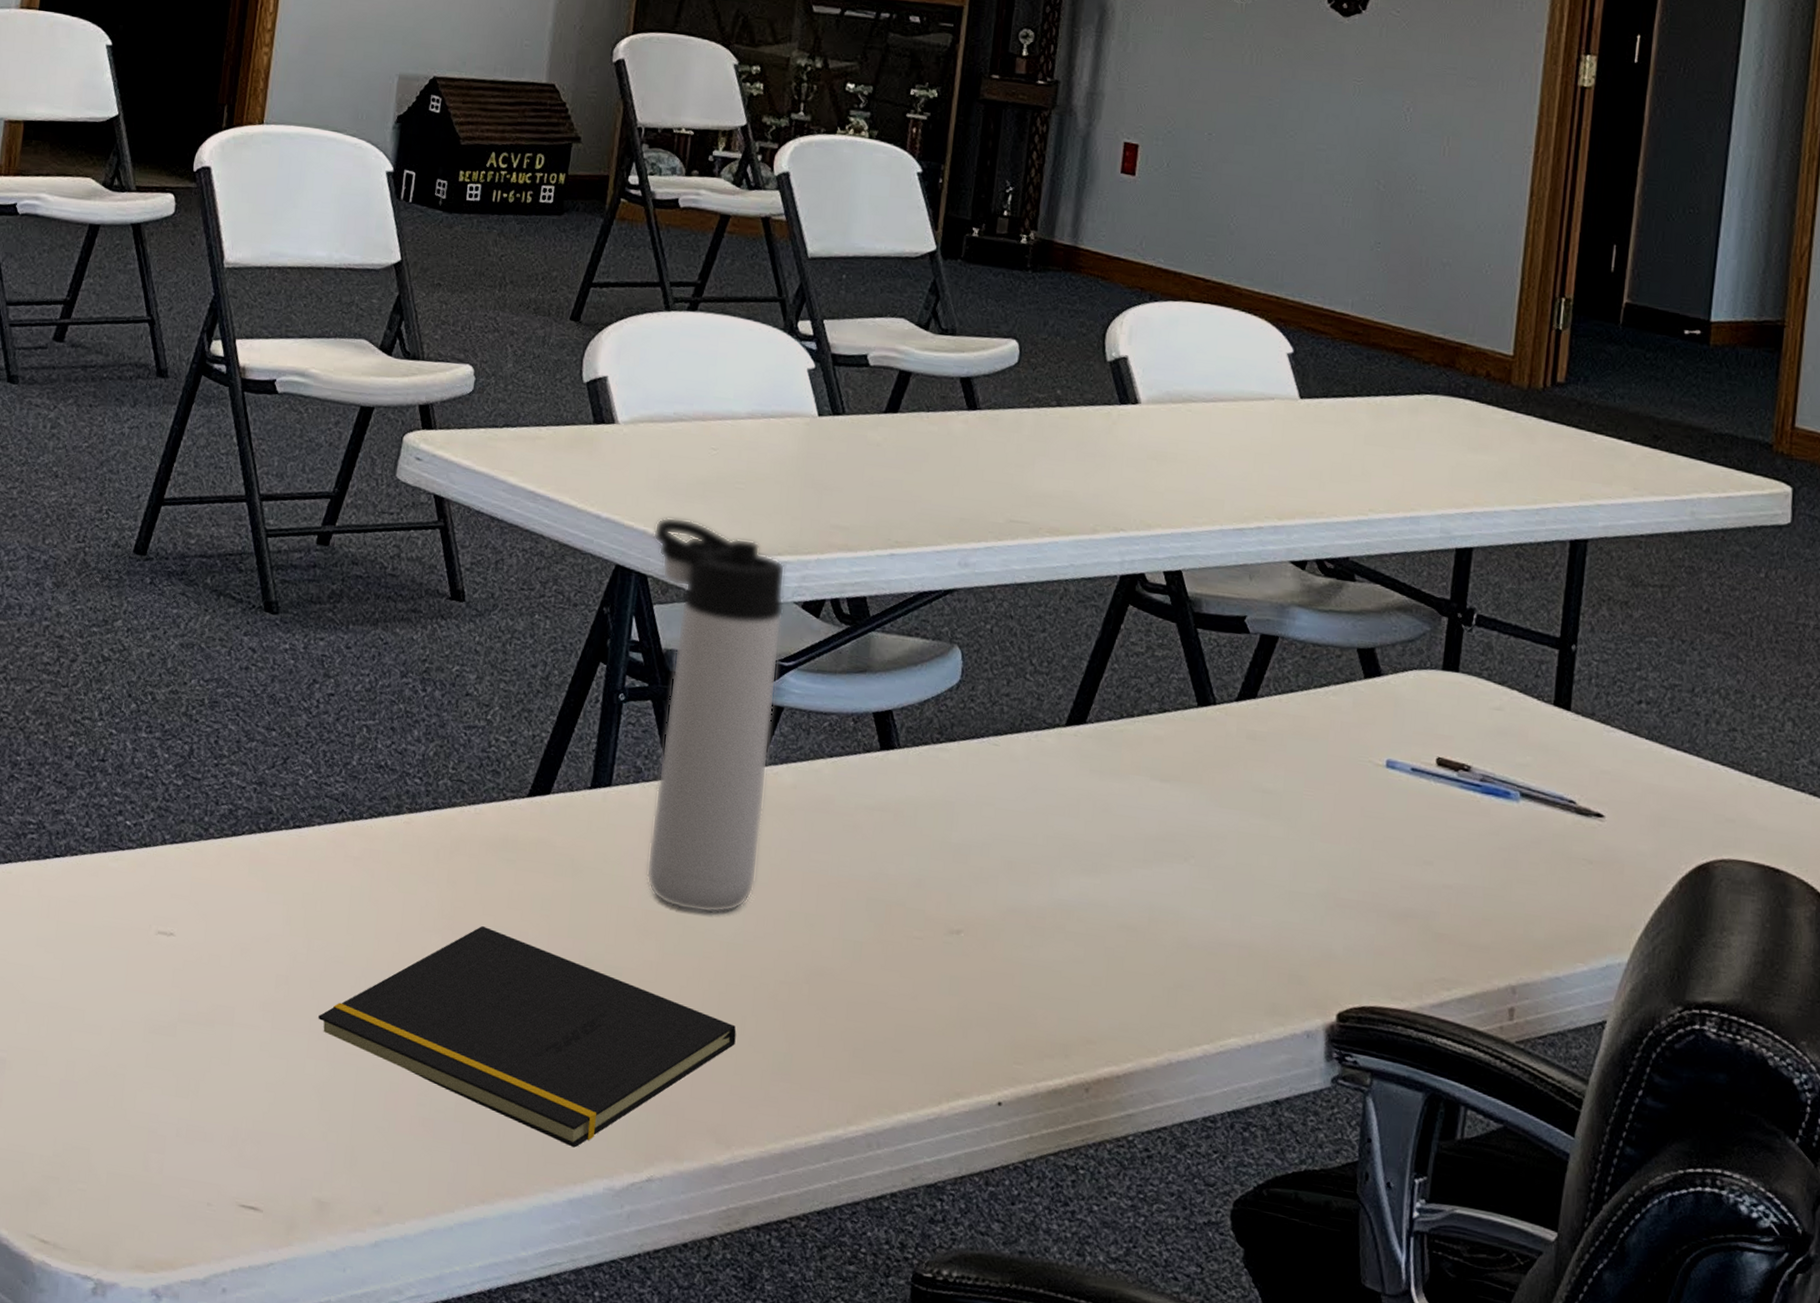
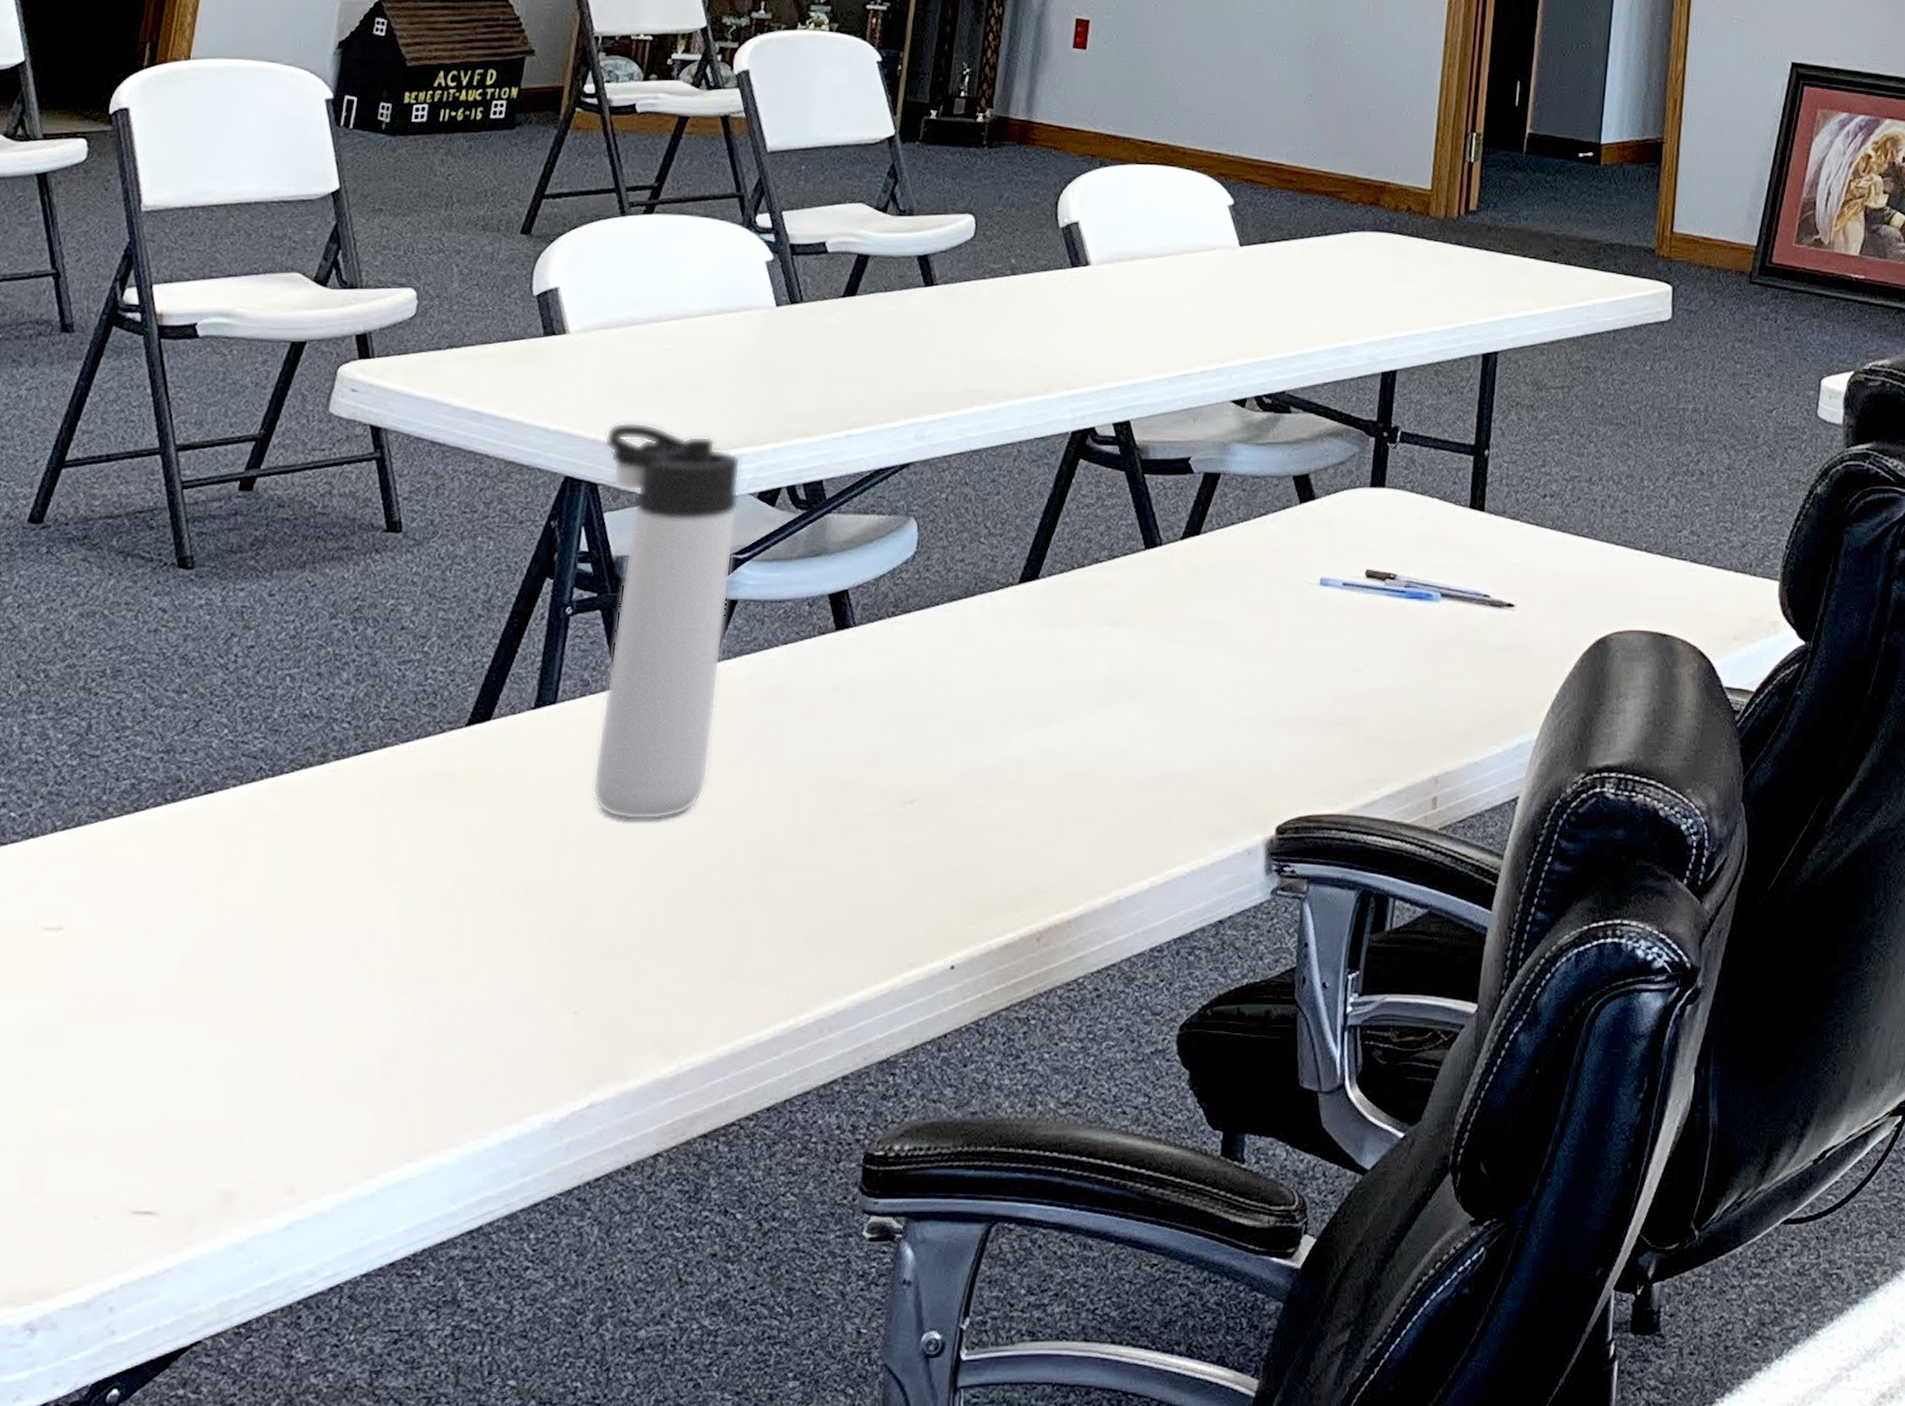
notepad: present [318,925,737,1148] -> none [228,867,685,1086]

